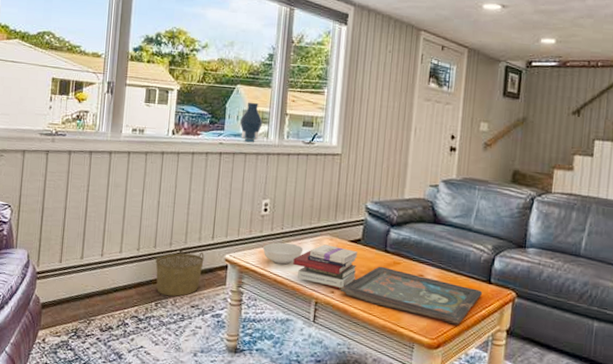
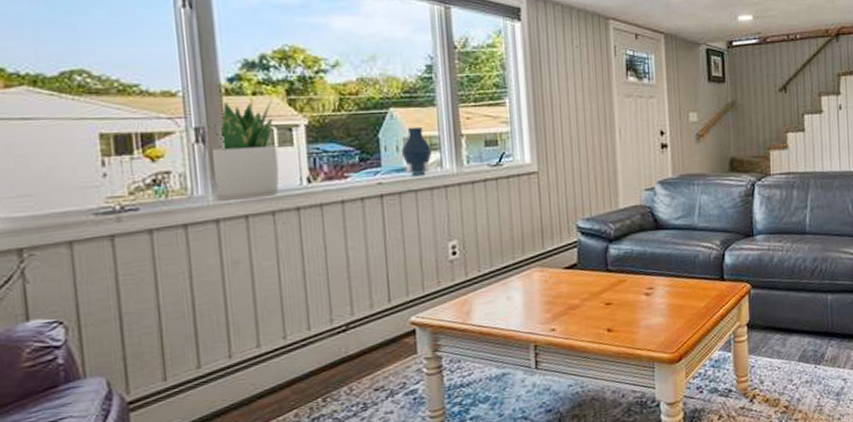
planter: none [112,65,160,141] -> present [205,98,279,202]
basket: present [155,252,204,297] -> none [313,320,382,386]
bowl: present [263,242,304,265] -> none [458,285,510,314]
books: present [293,244,357,290] -> none [499,277,579,326]
decorative tray: present [340,266,482,325] -> none [561,288,717,332]

